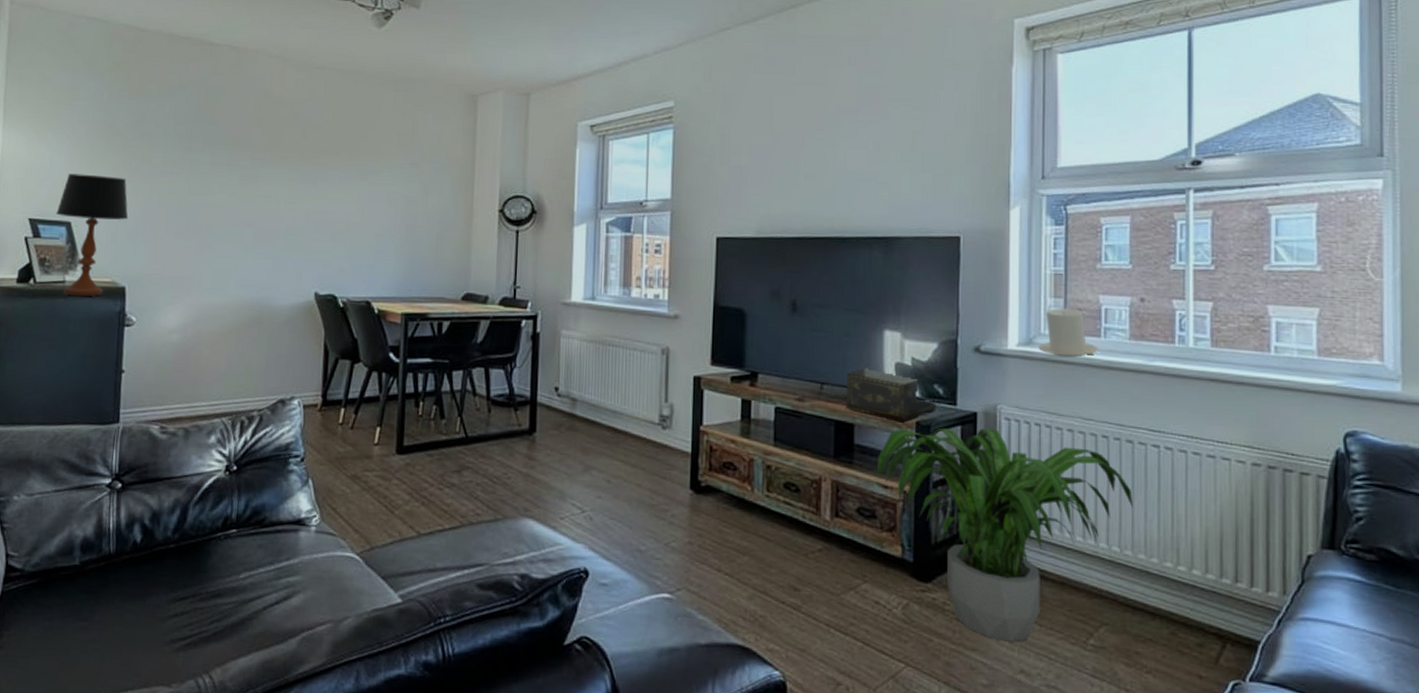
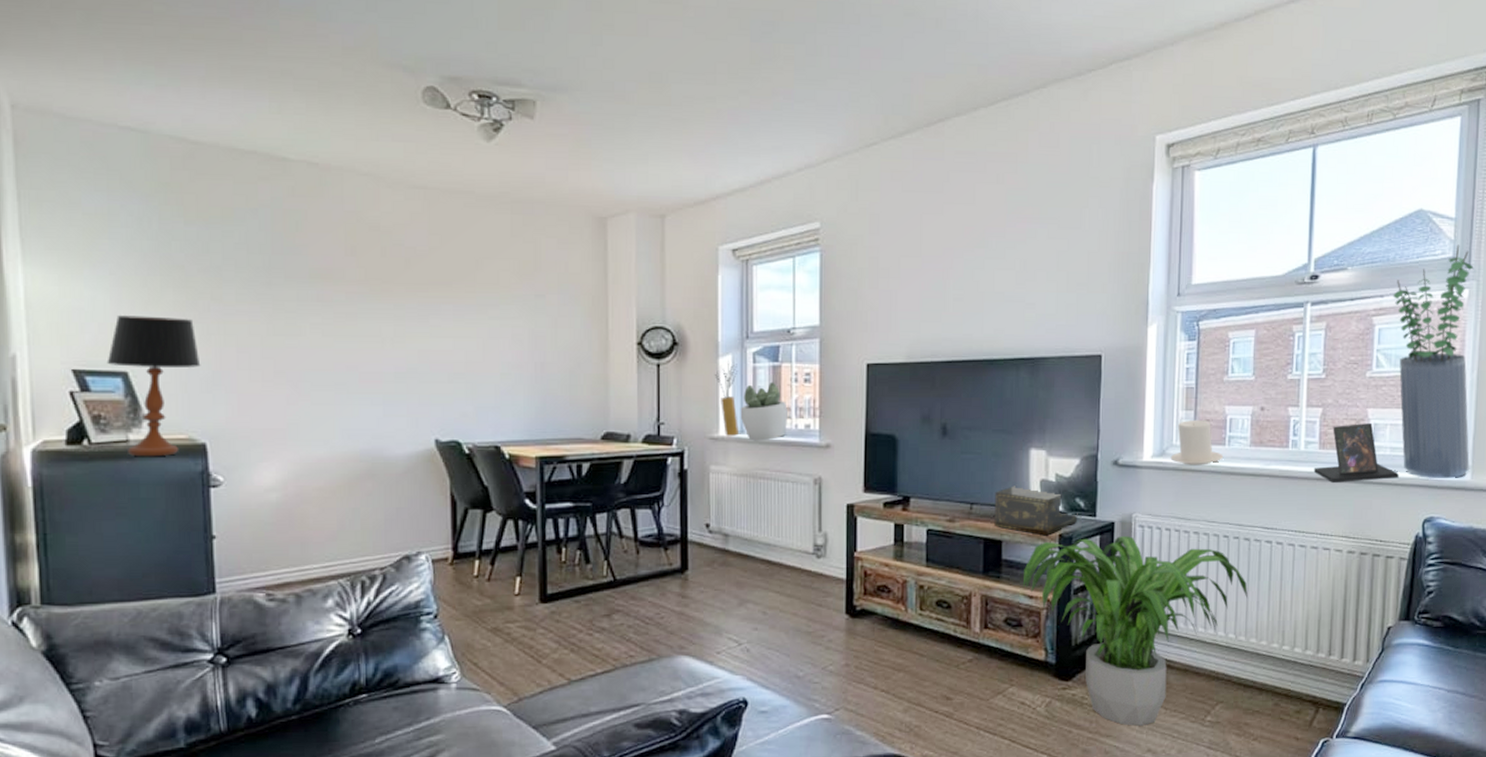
vase: none [569,230,592,303] -> present [714,361,739,437]
succulent plant: none [592,251,639,309] -> present [740,382,789,441]
photo frame: none [1206,320,1310,386] -> present [1313,422,1399,484]
vase: none [1290,131,1399,389] -> present [1393,244,1473,480]

